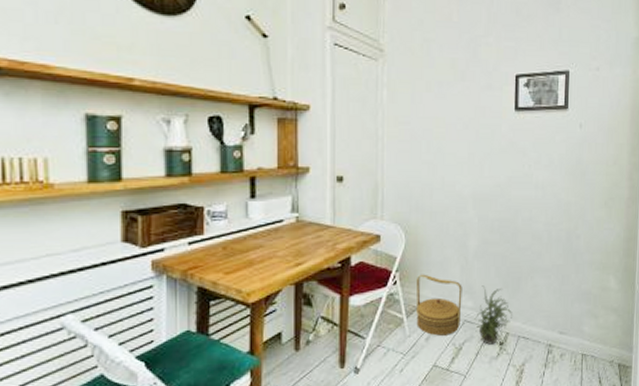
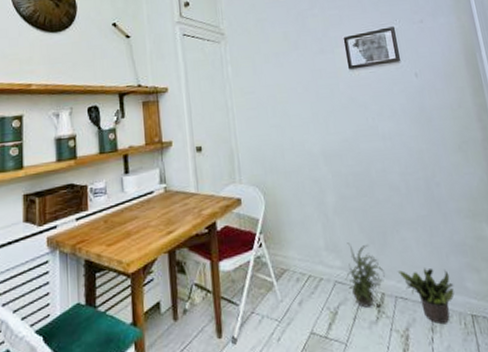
basket: present [416,274,462,336] -> none [280,234,332,300]
potted plant: none [524,312,573,360] -> present [397,268,455,324]

